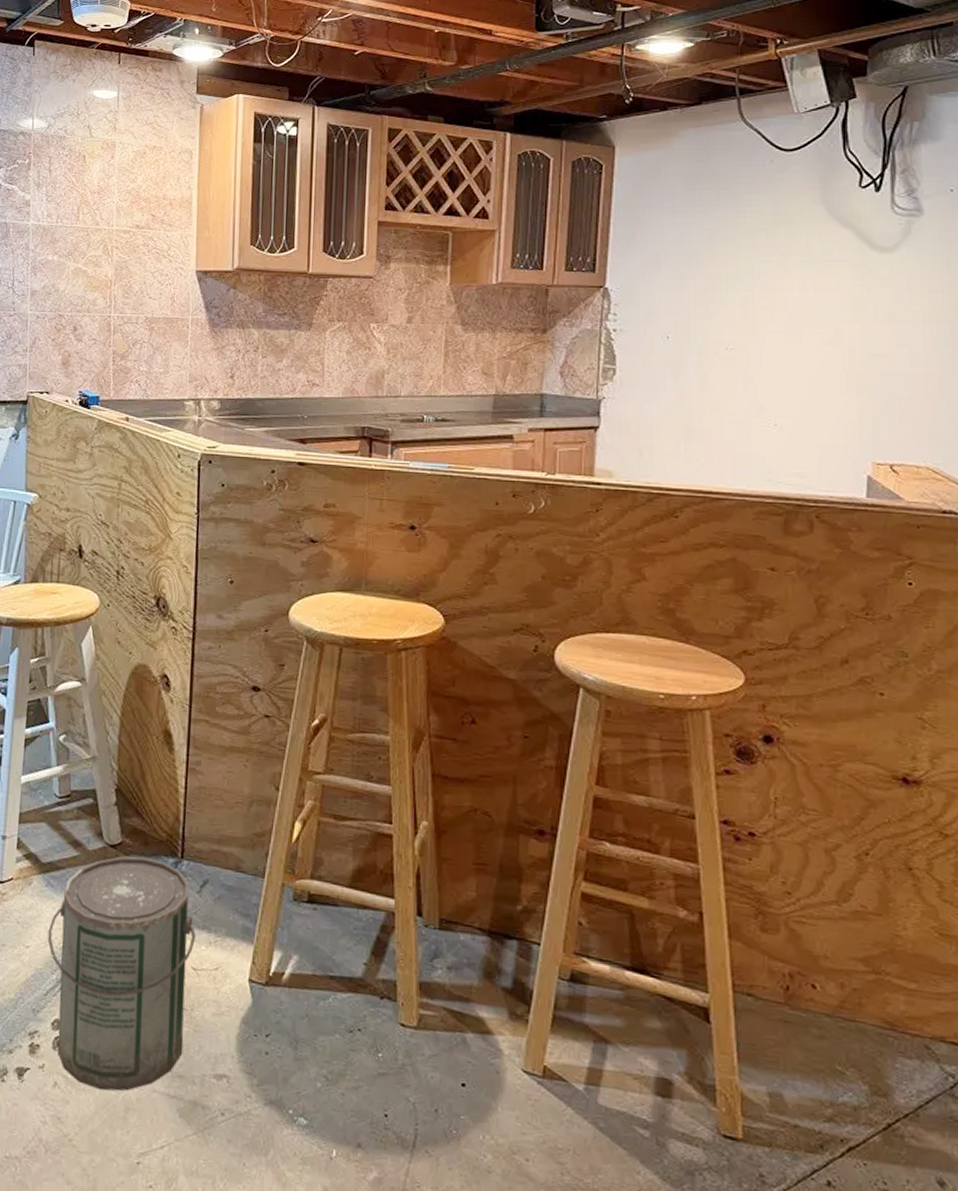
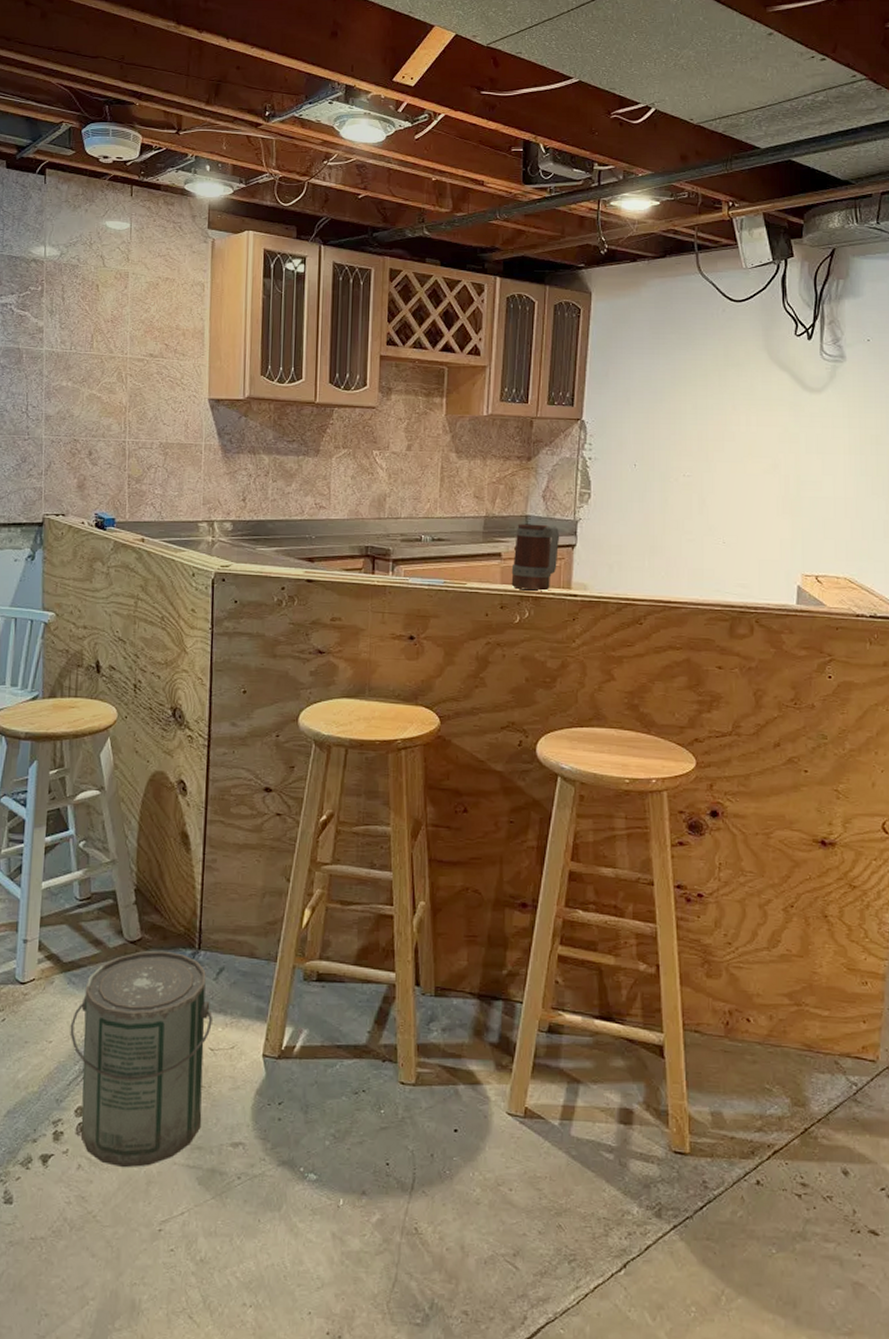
beer mug: none [524,403,581,478] -> present [511,523,560,591]

